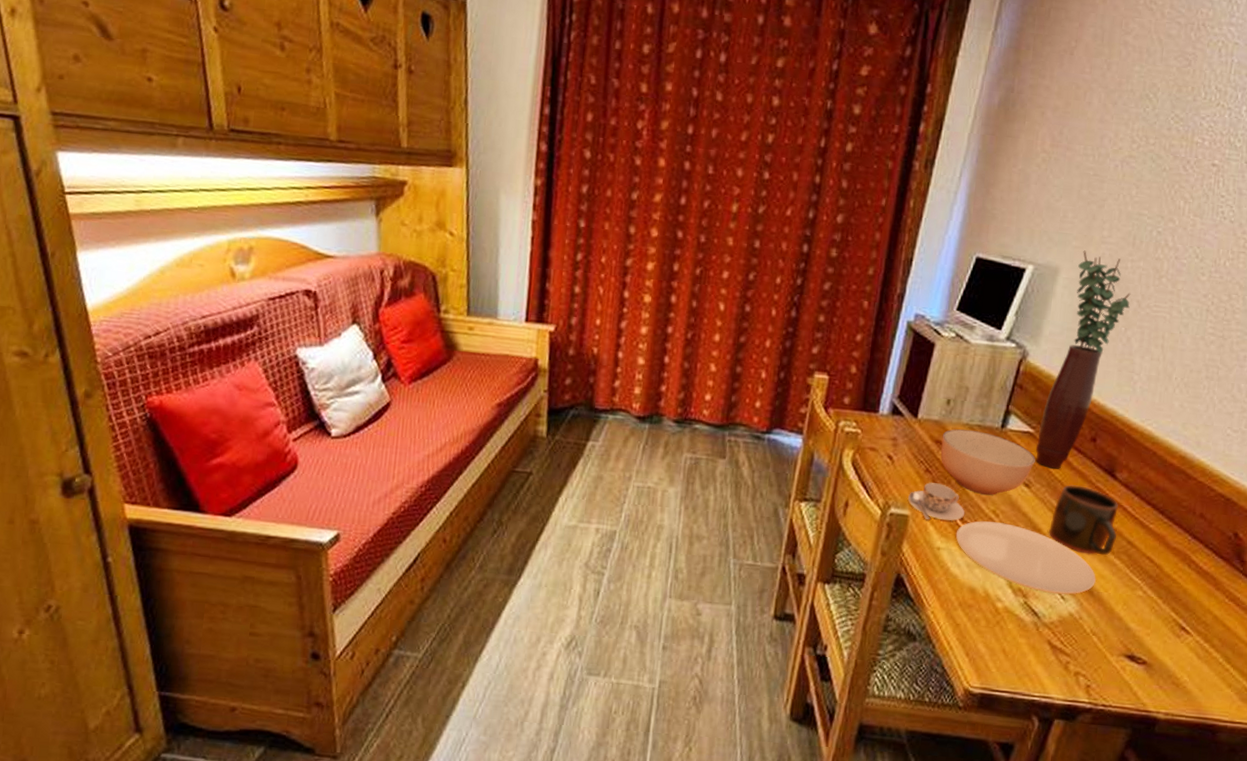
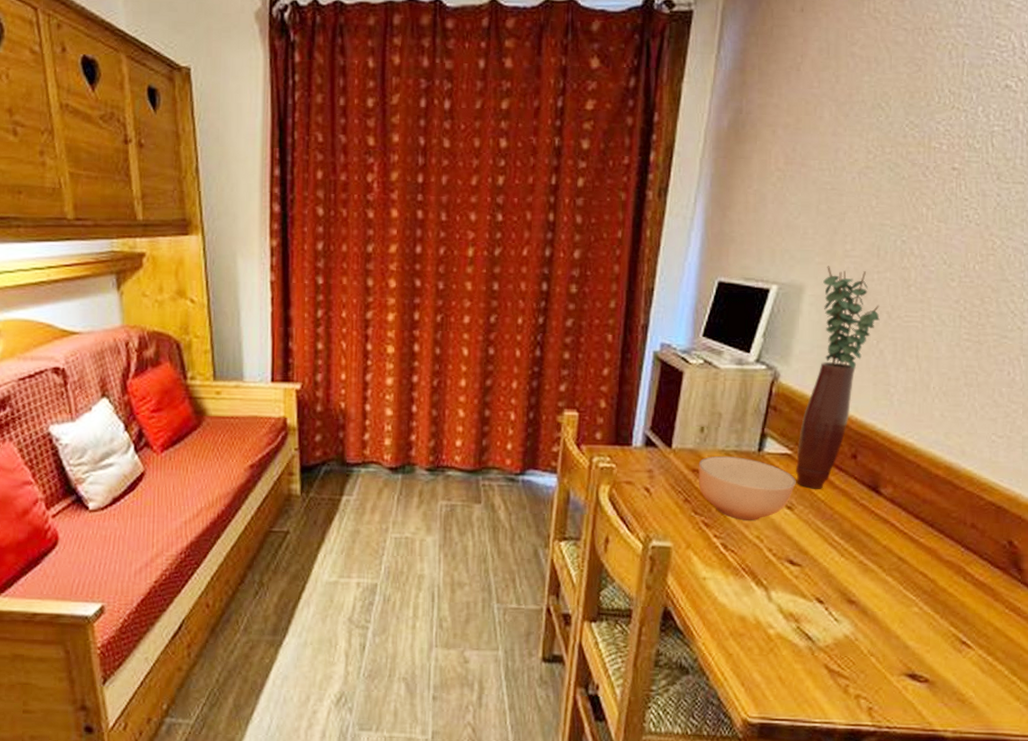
teacup: present [908,482,965,522] -> none [669,512,729,551]
plate: present [955,521,1097,595] -> none [720,547,870,617]
mug: present [1049,485,1118,556] -> none [816,504,886,574]

